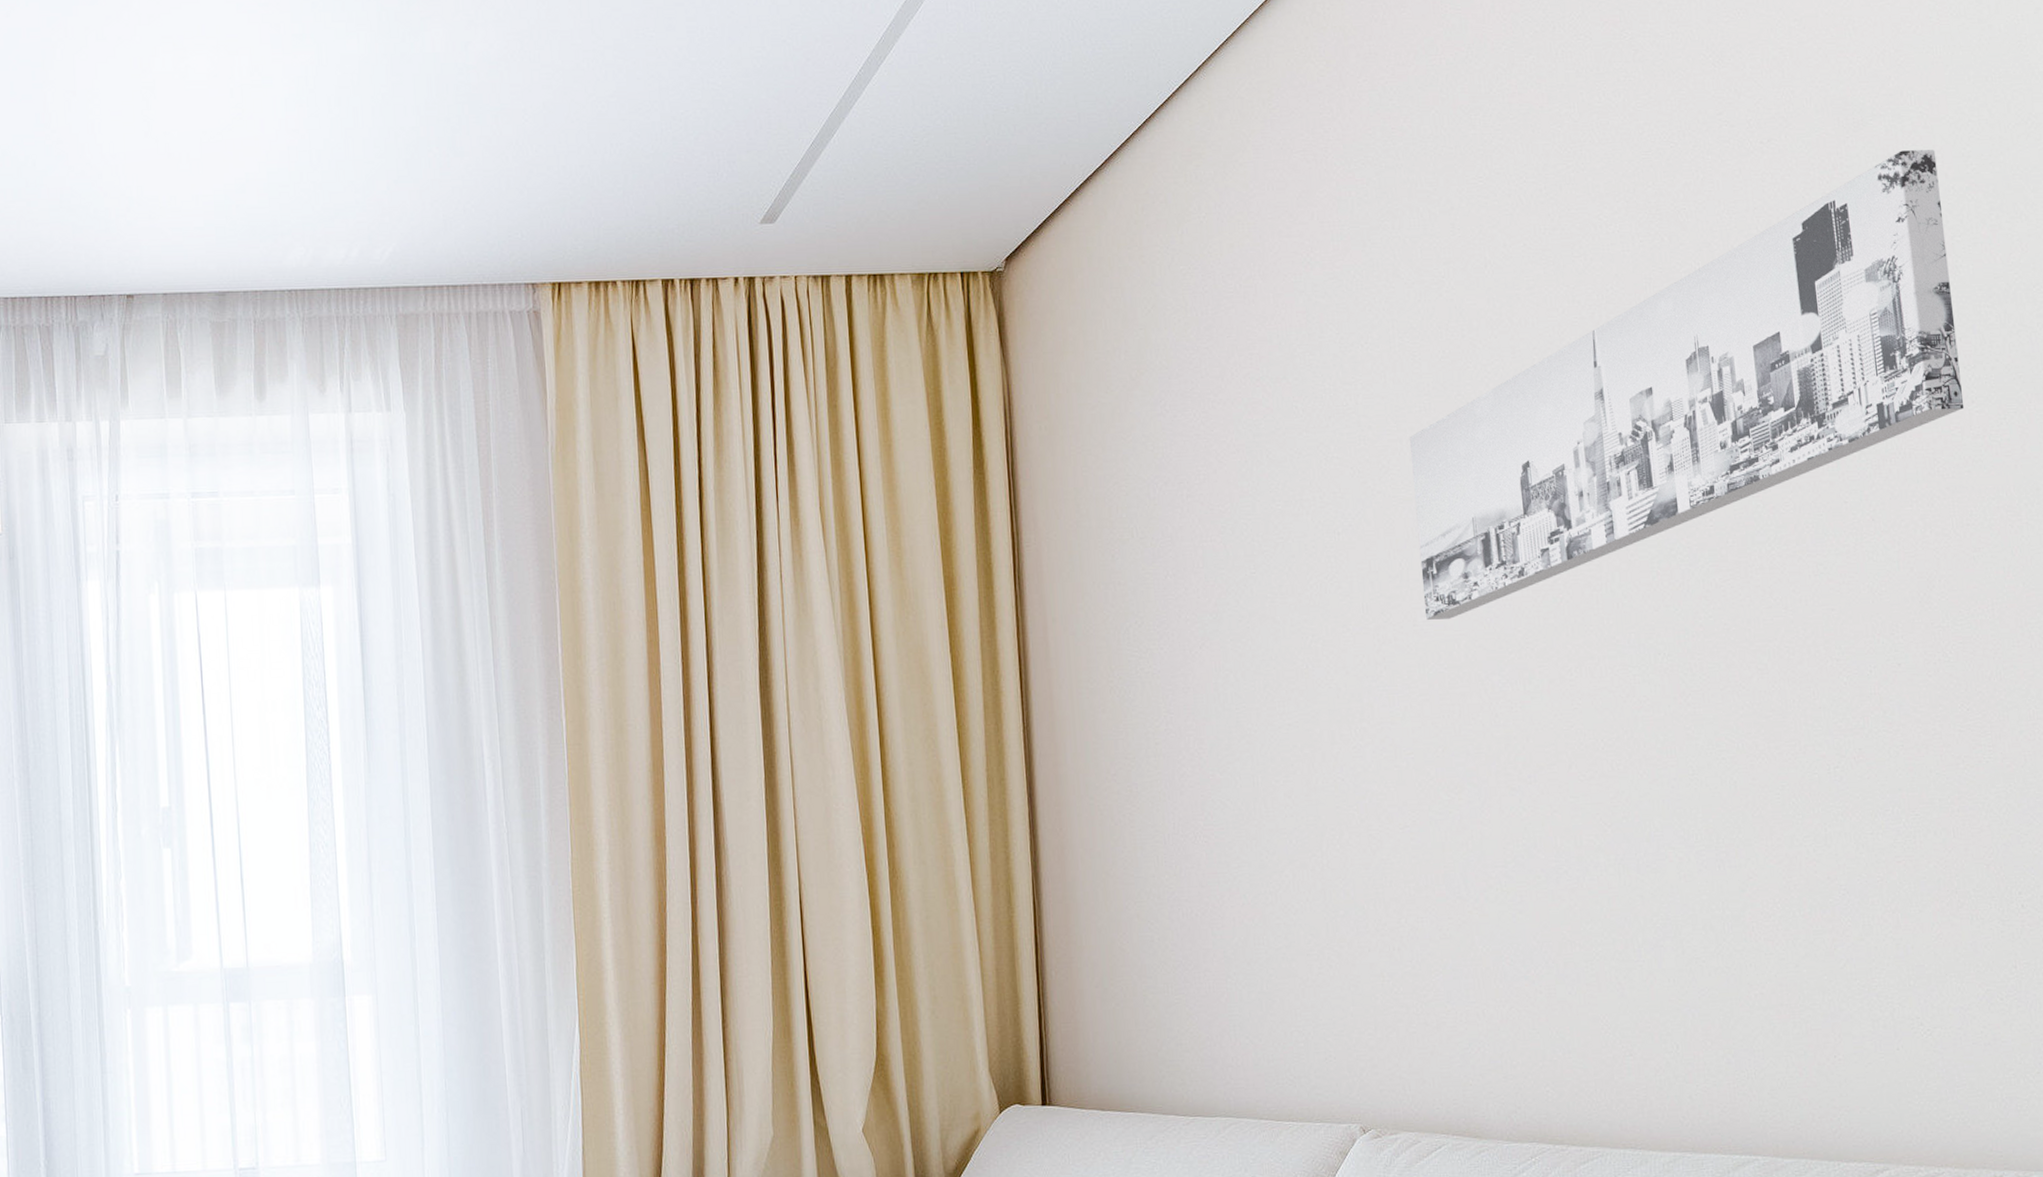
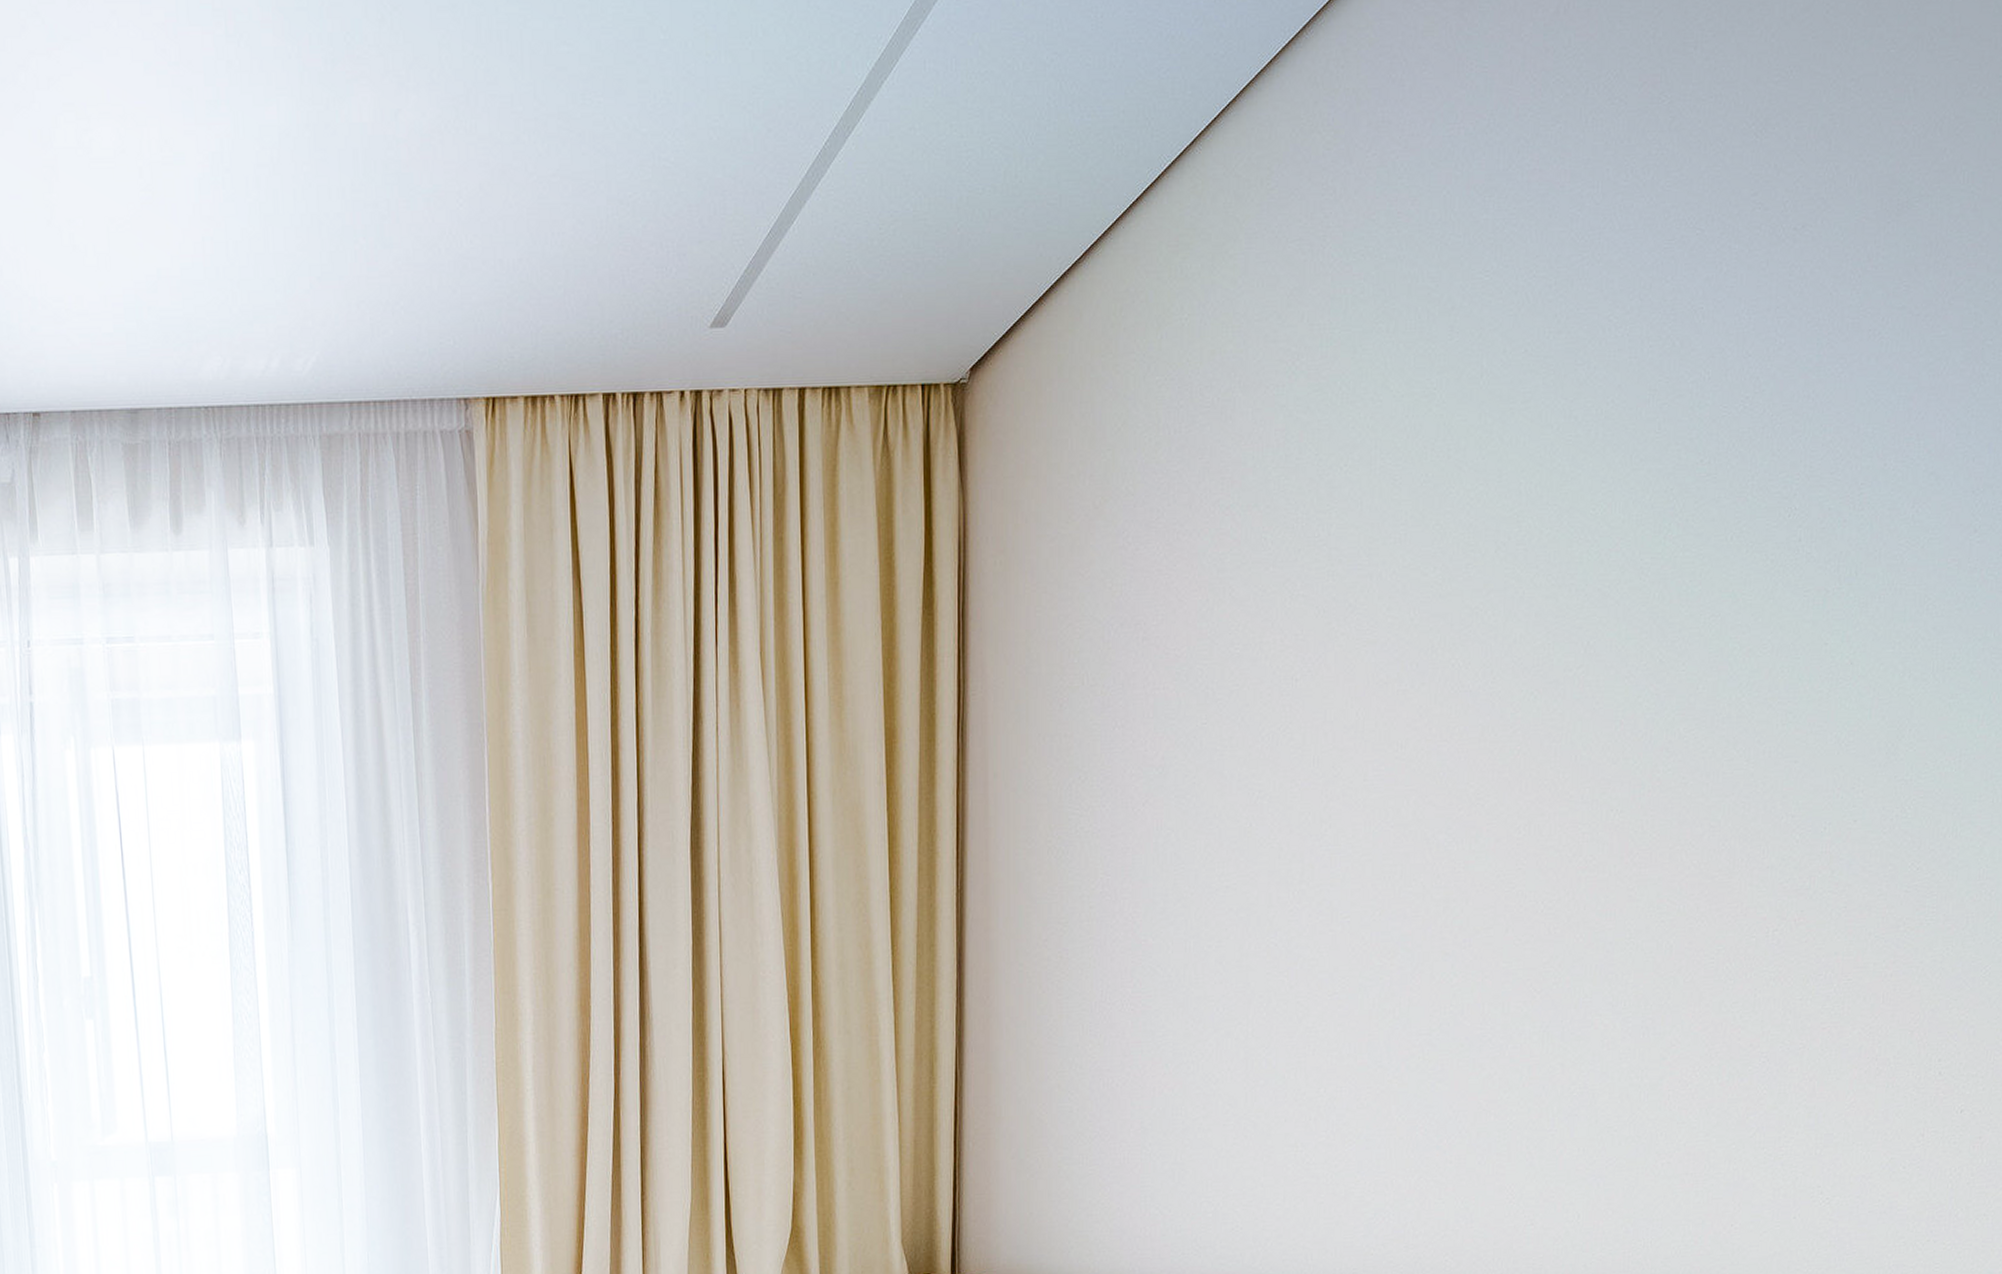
wall art: present [1410,150,1965,620] -> none [1377,237,1981,774]

